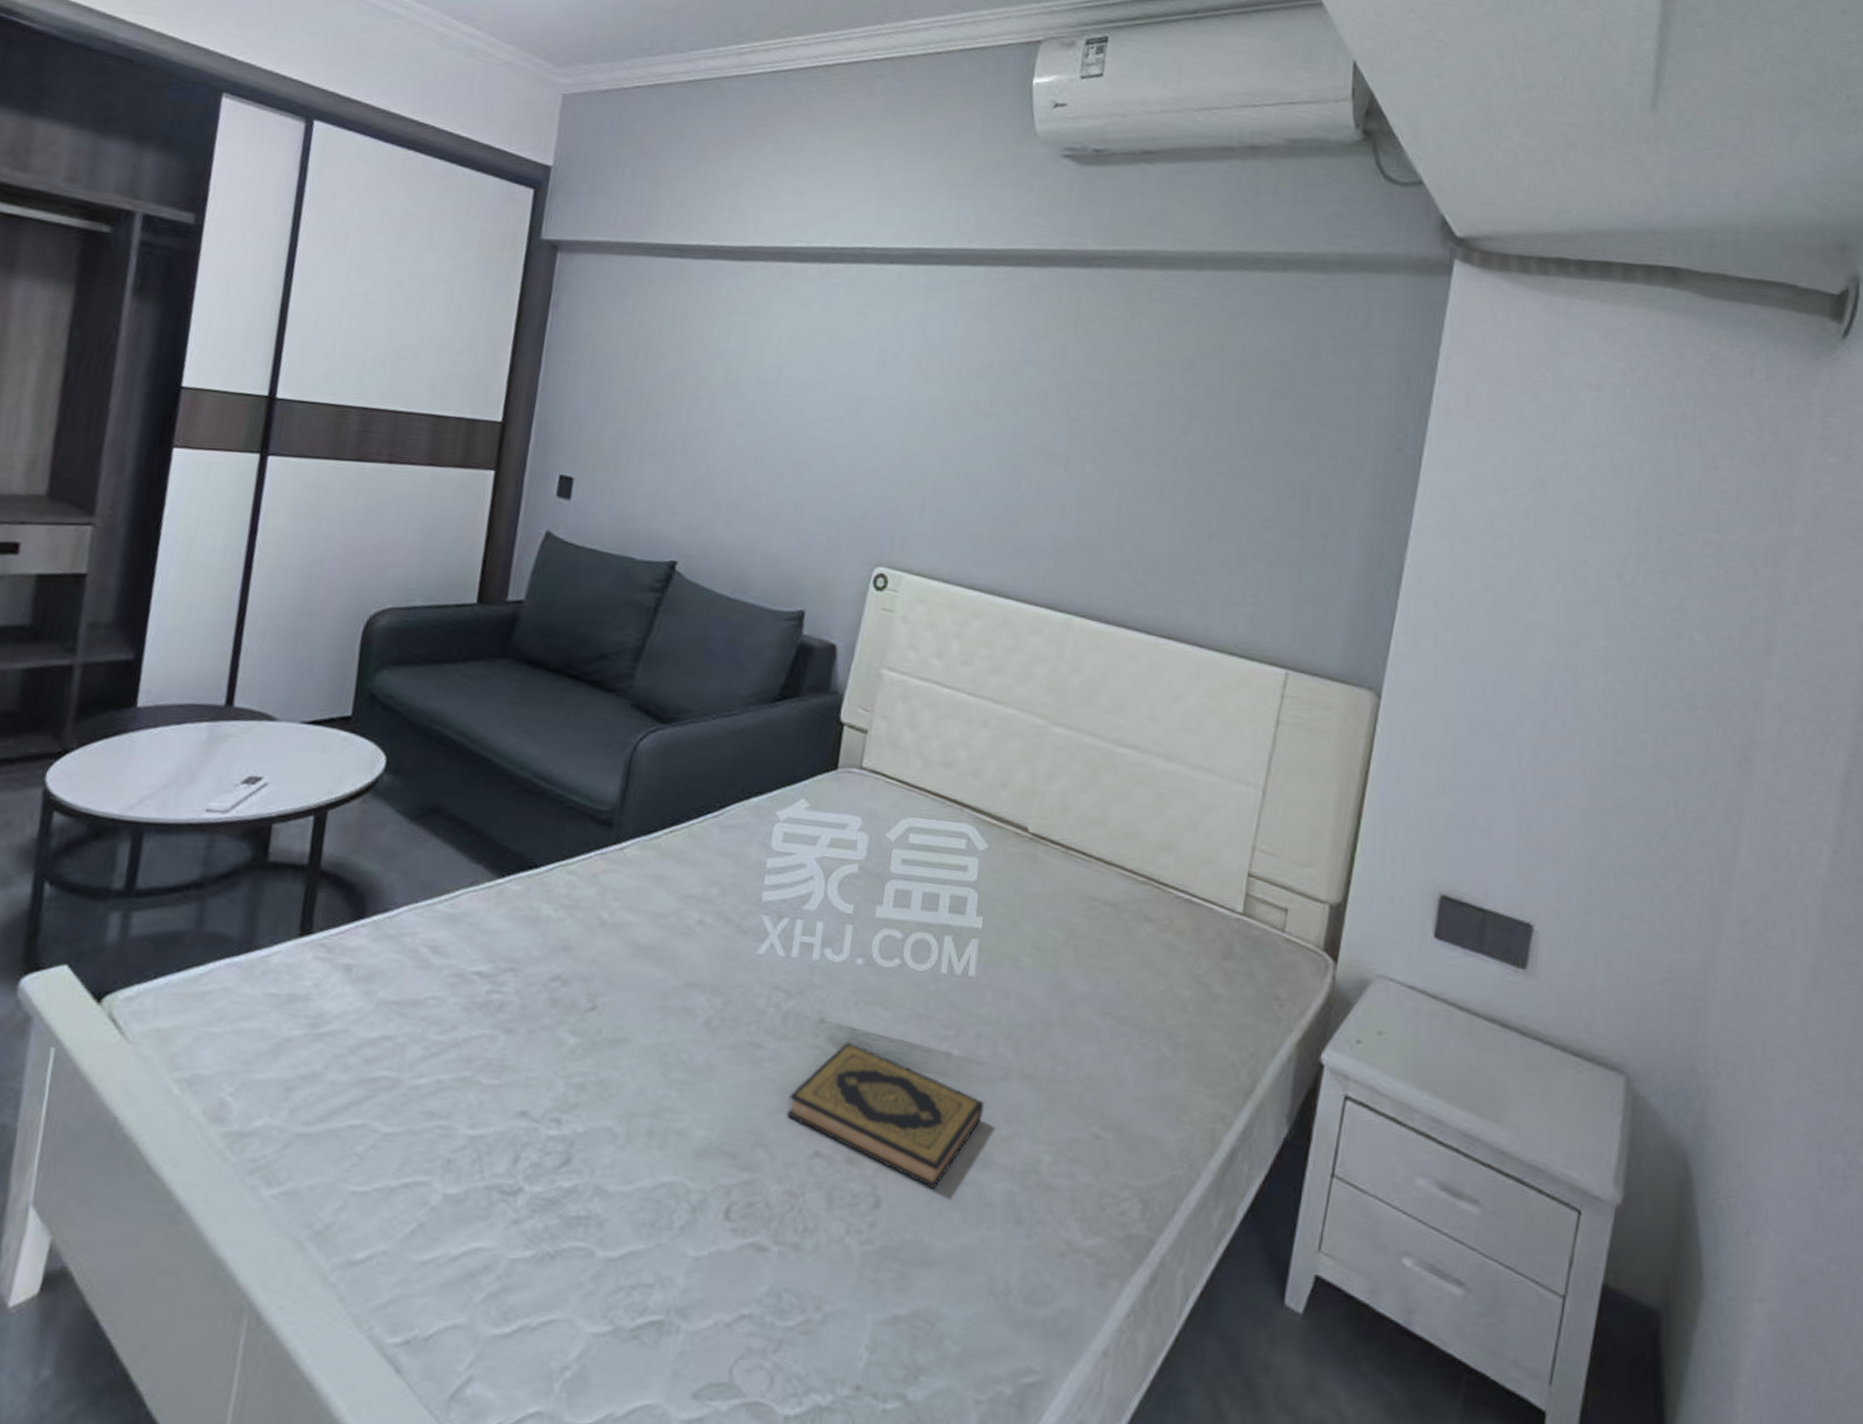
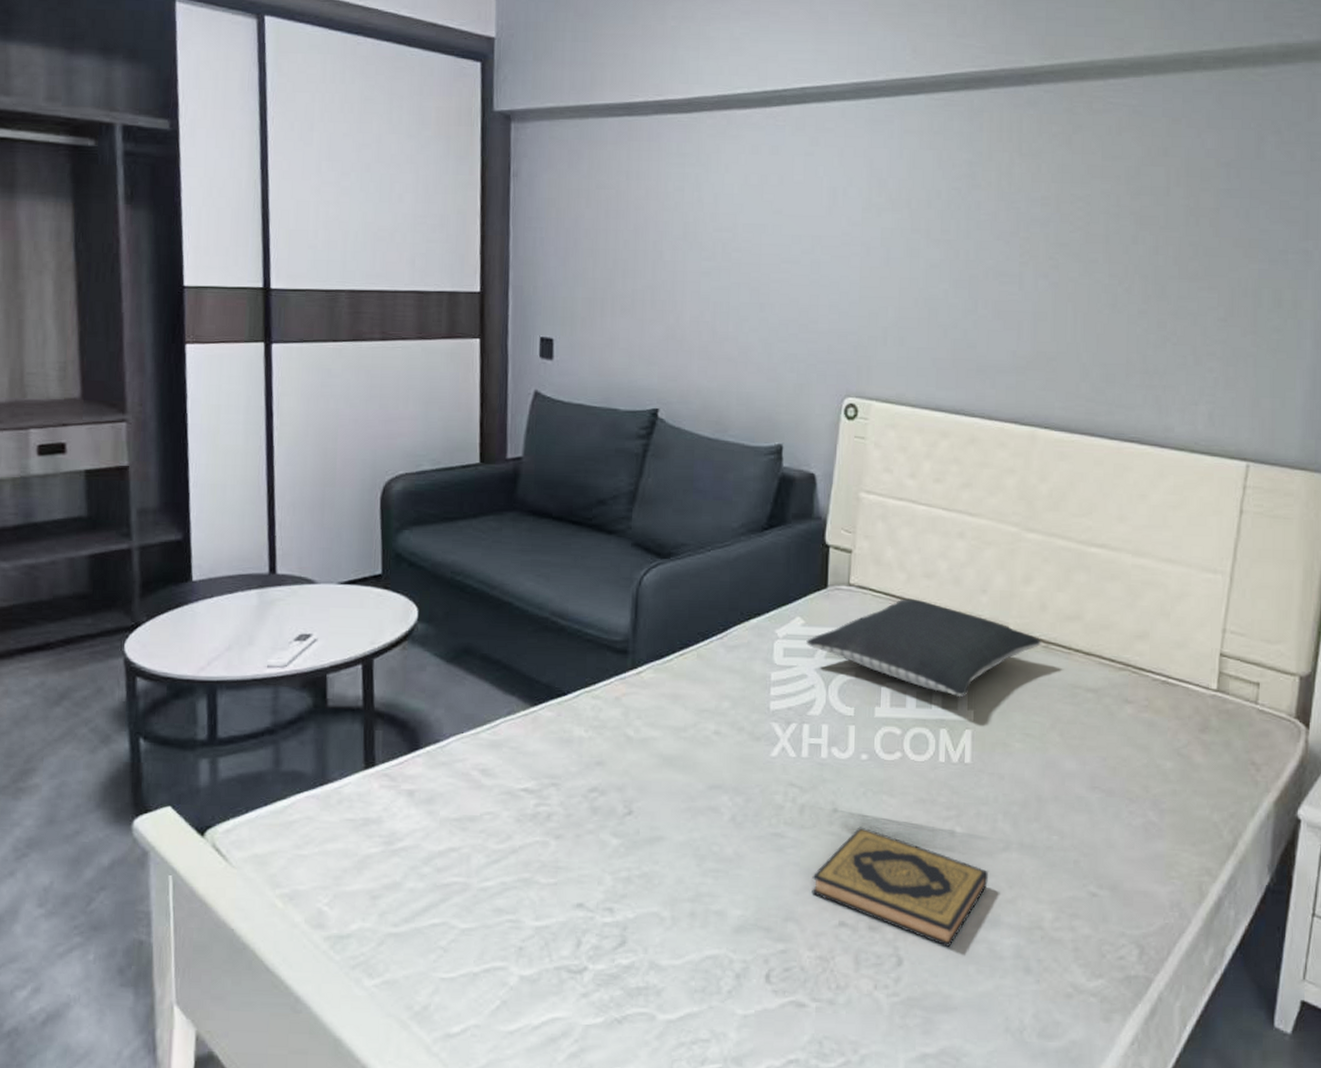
pillow: none [809,788,1061,902] -> present [806,598,1041,698]

